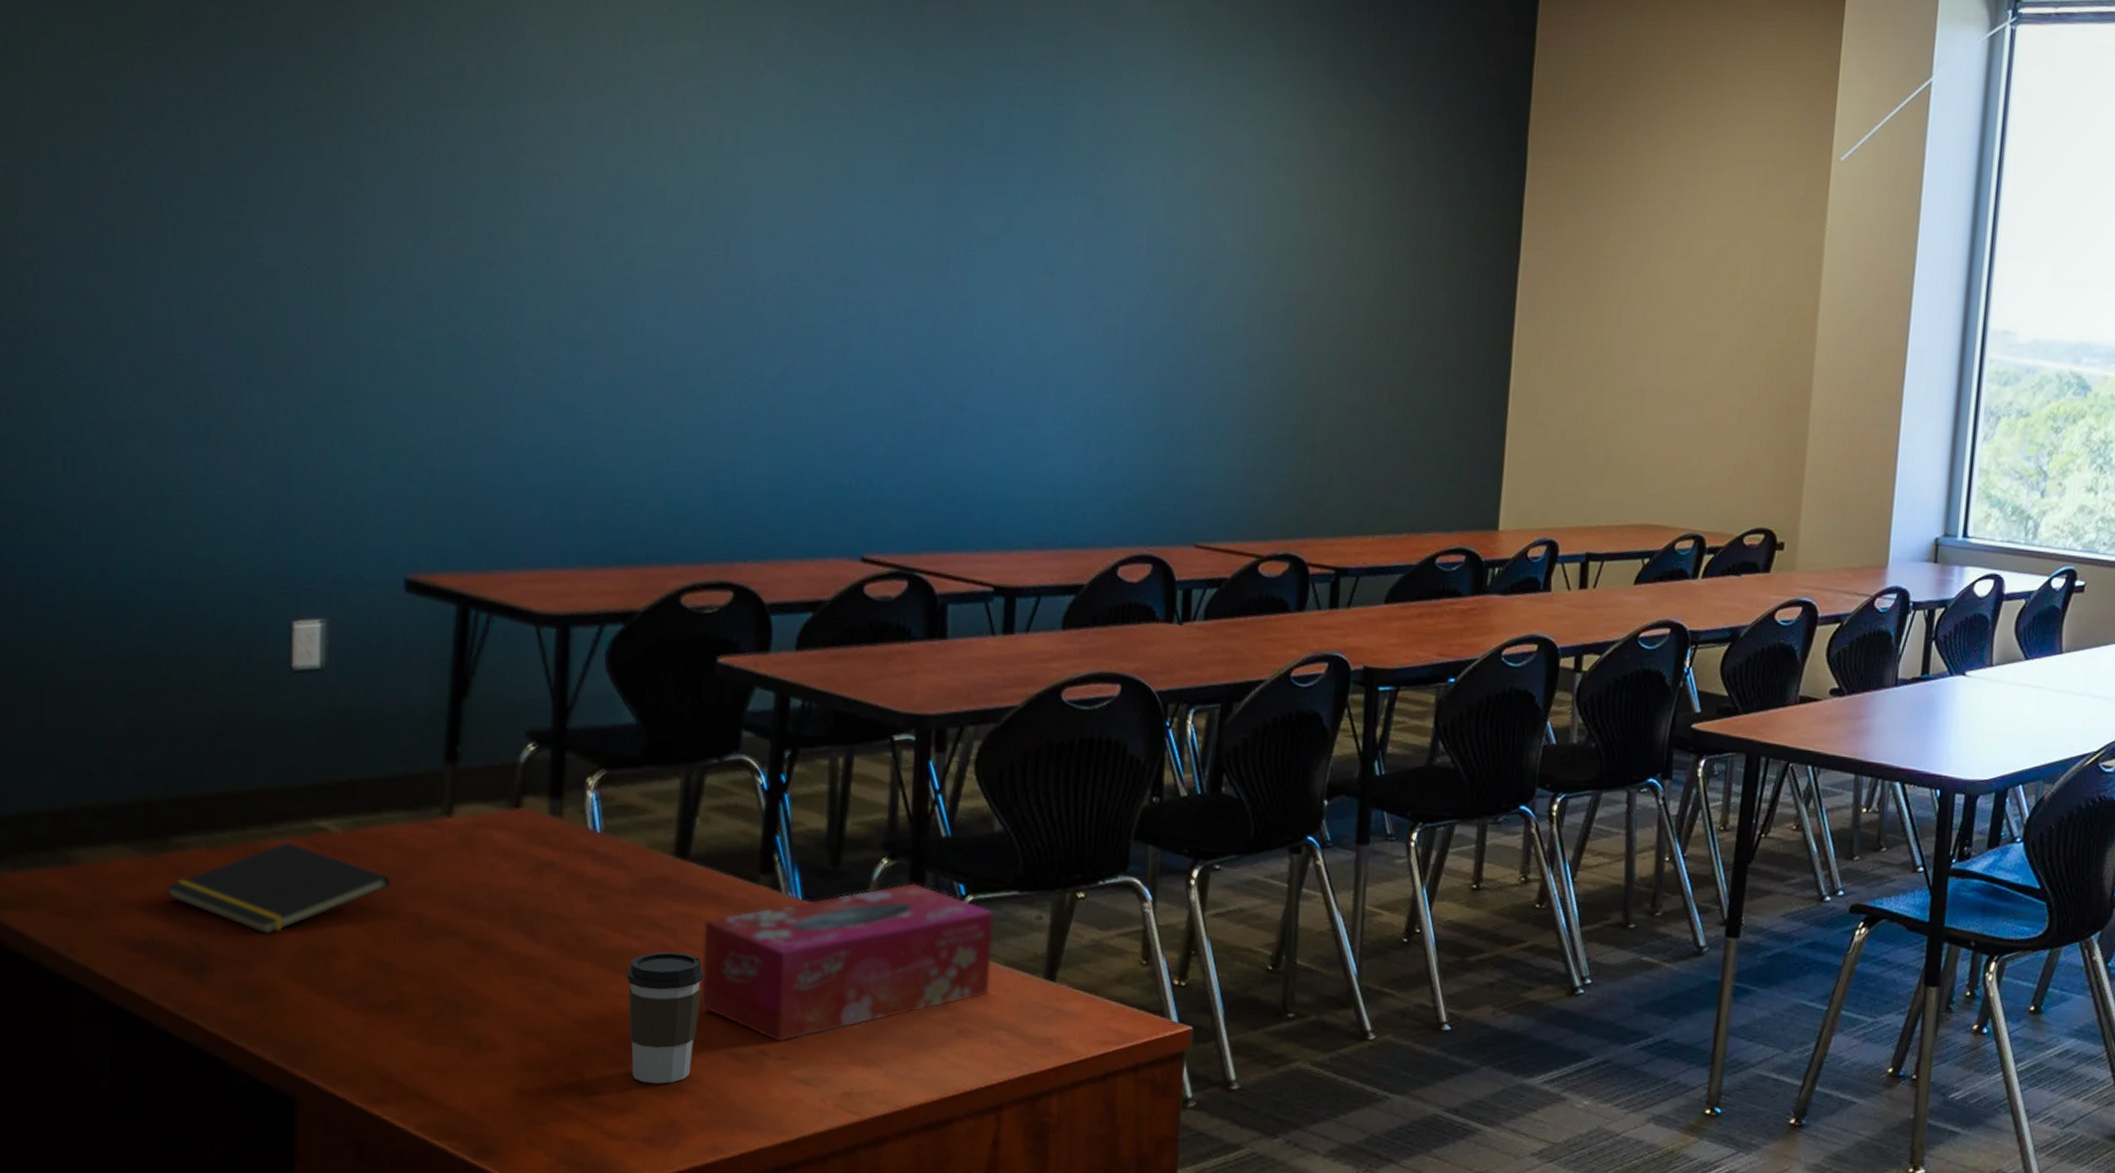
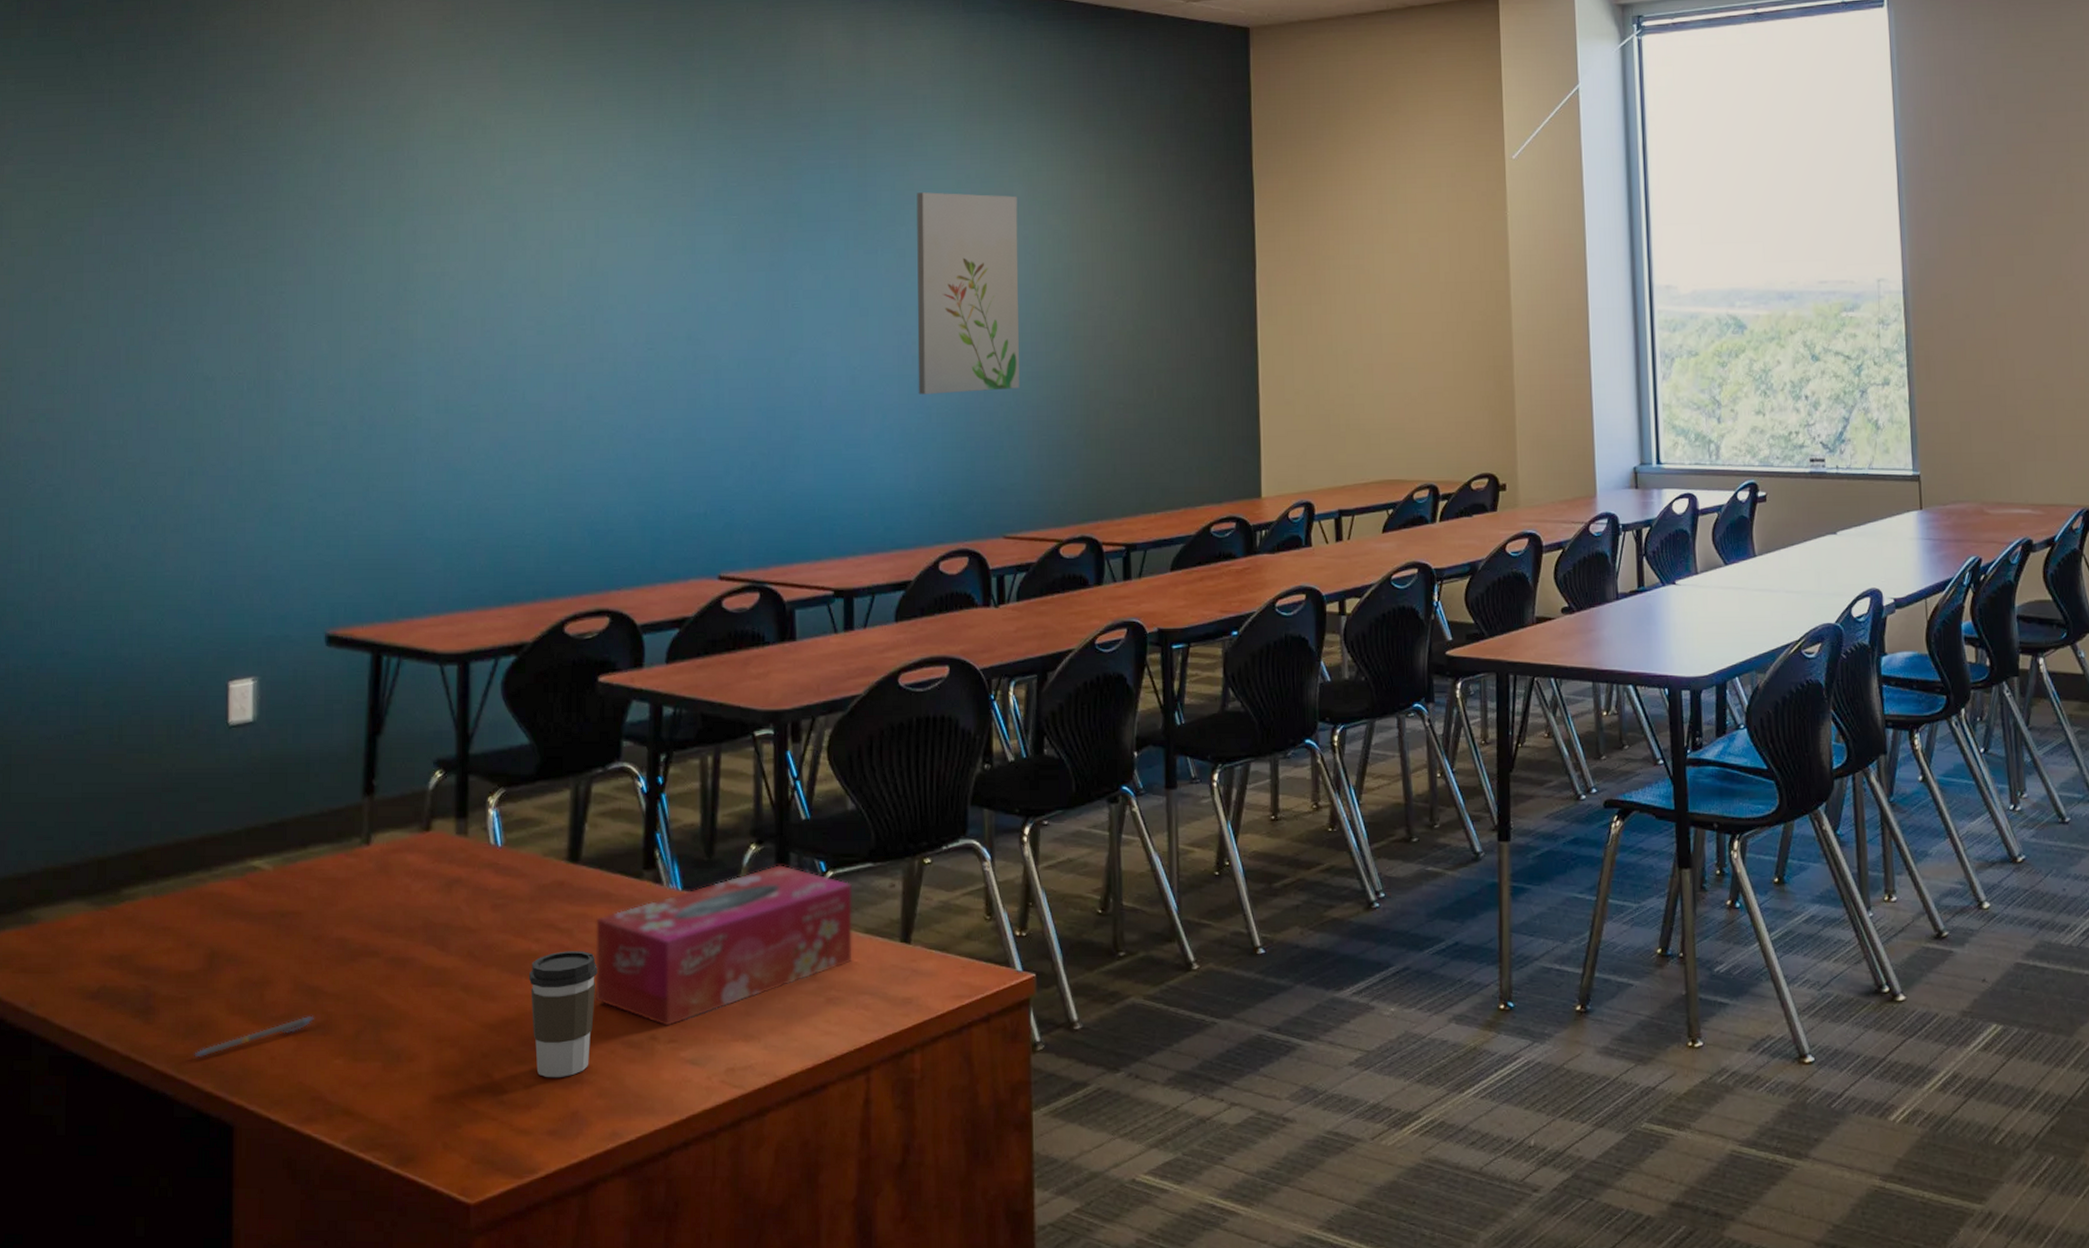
notepad: present [166,841,391,935] -> none [117,883,318,972]
pen: none [252,992,386,1025] -> present [194,1015,314,1058]
wall art: none [1107,131,1242,377] -> present [916,192,1020,395]

